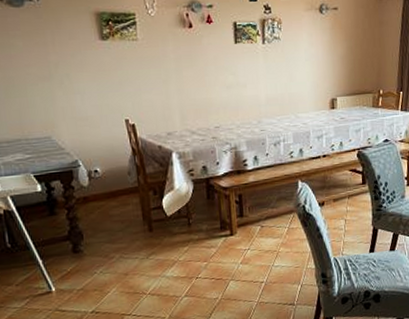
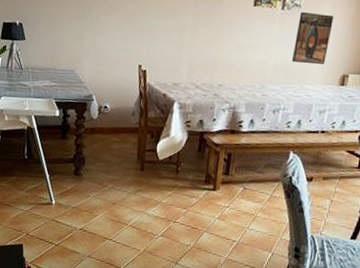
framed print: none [280,43,313,93] -> present [291,11,334,65]

